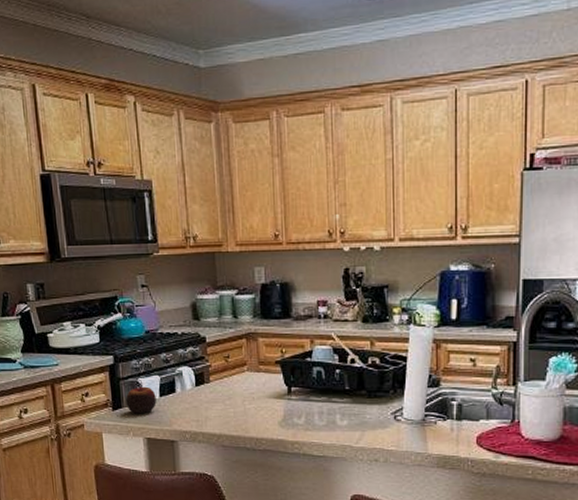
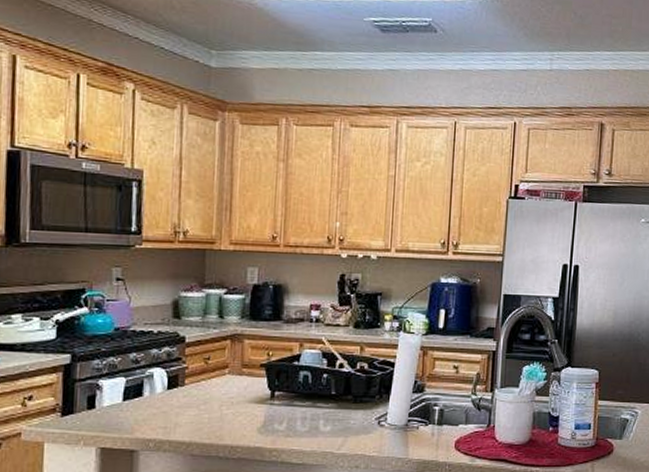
apple: present [125,385,157,414] -> none [78,388,118,420]

